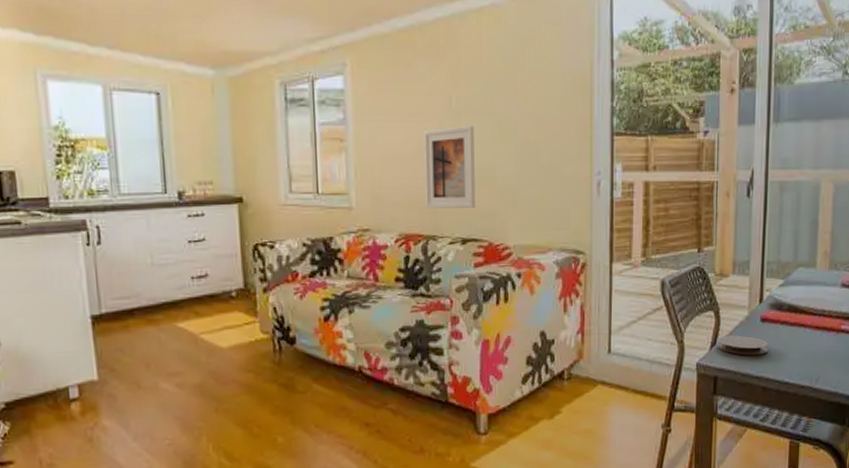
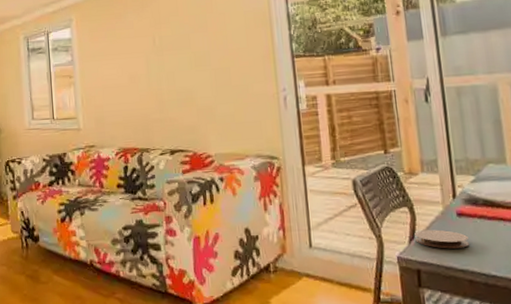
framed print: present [423,125,475,209] -> none [134,58,180,127]

